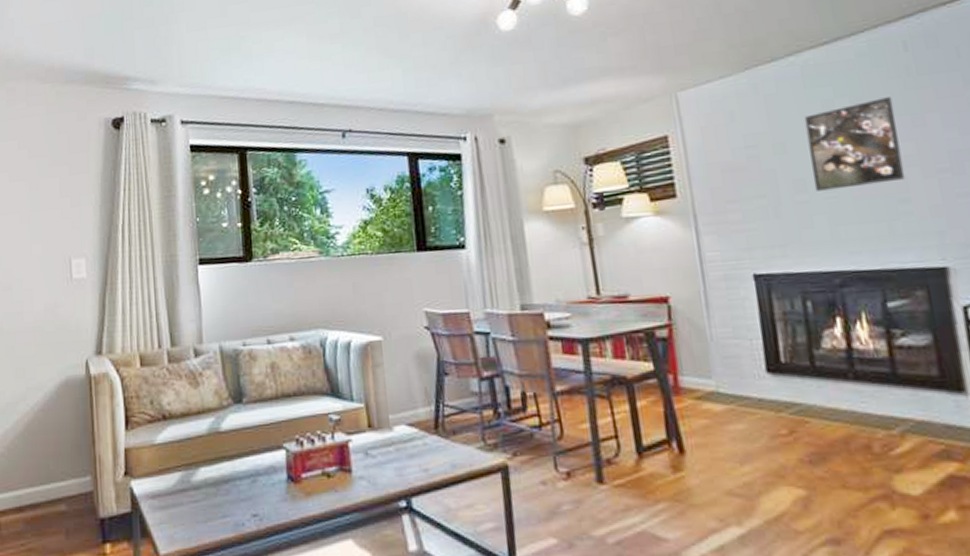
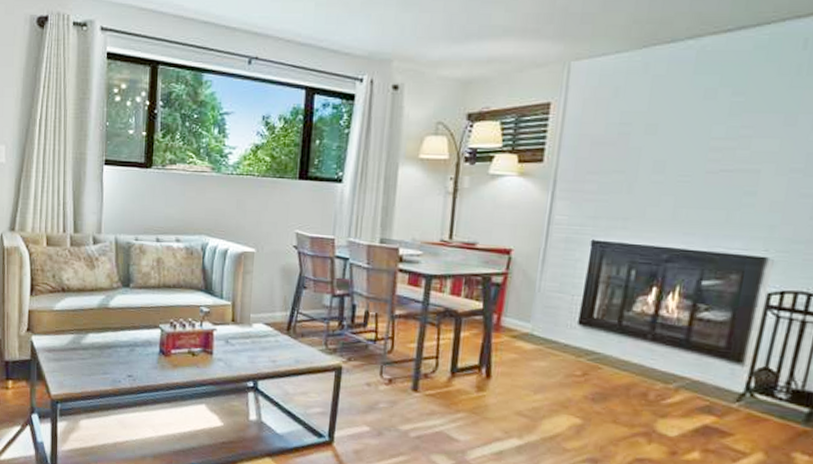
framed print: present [804,97,906,191] -> none [671,93,774,175]

